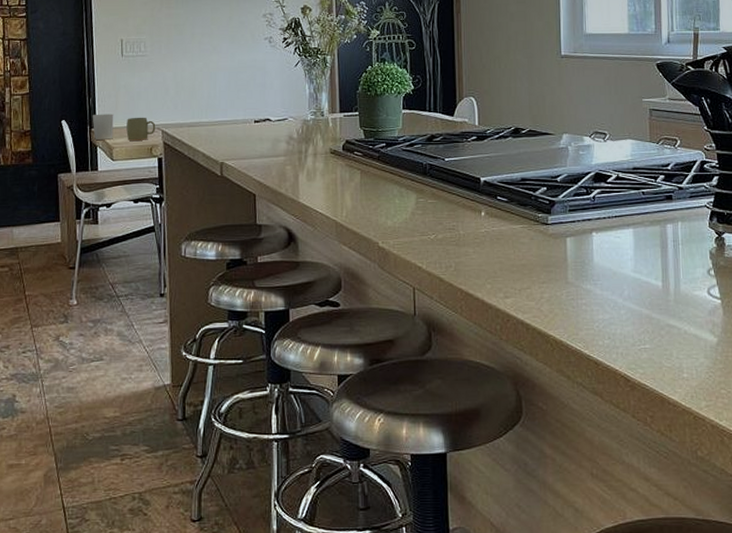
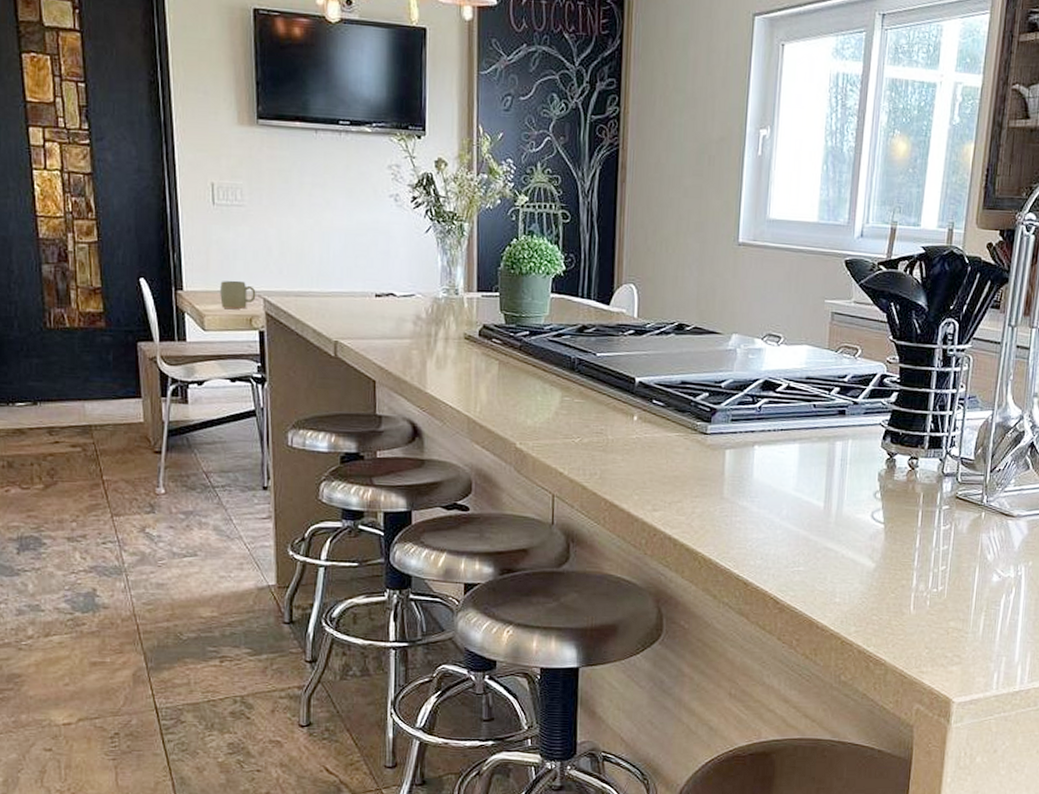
candle holder: present [92,114,114,141] -> none [177,273,205,306]

